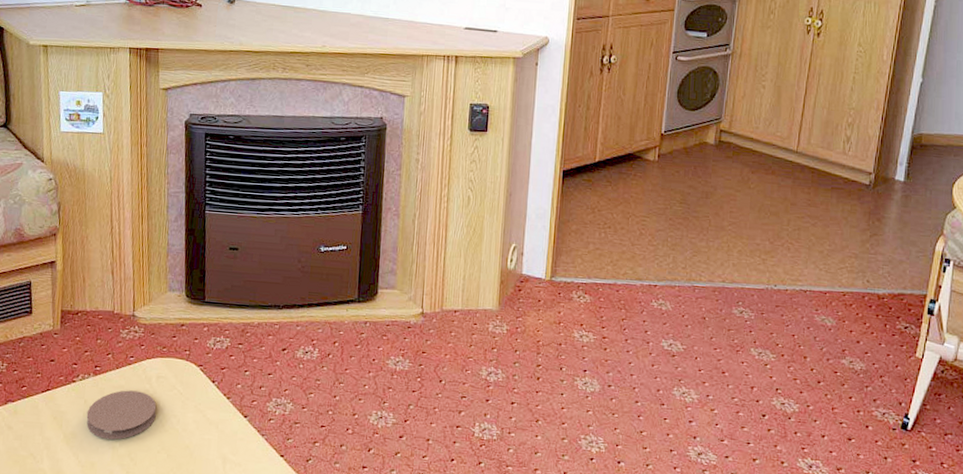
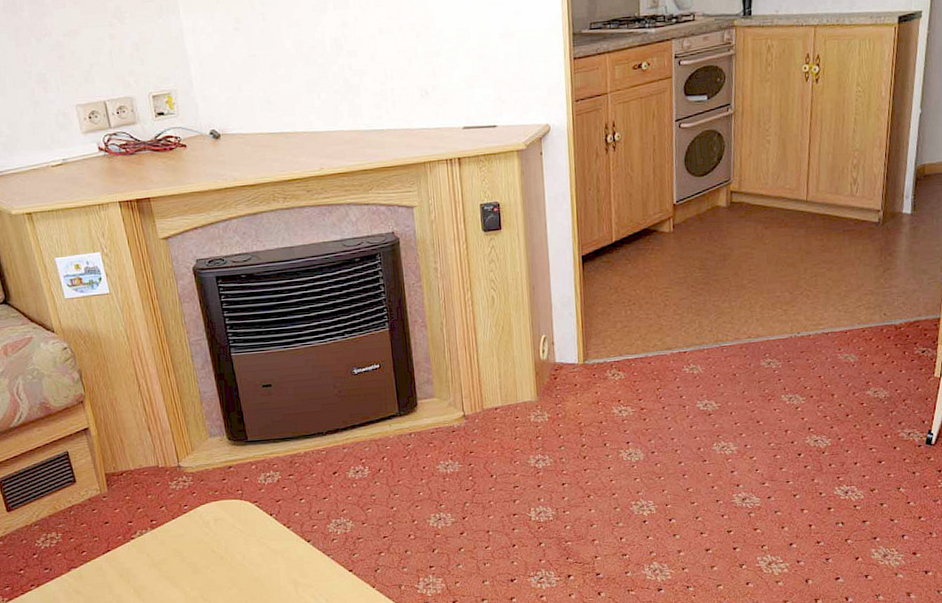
coaster: present [86,390,157,440] -> none [151,536,221,586]

